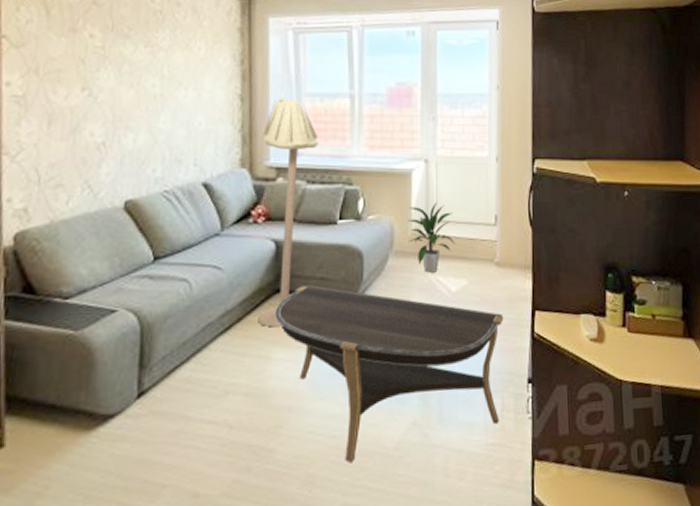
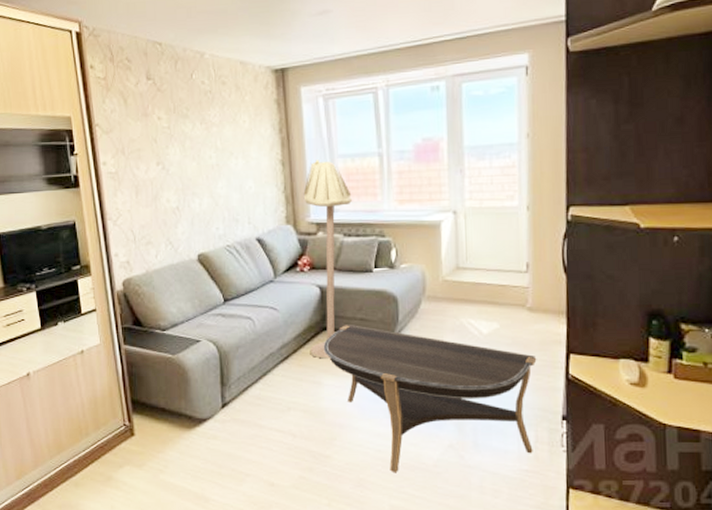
indoor plant: present [408,201,455,273] -> none [438,250,486,316]

